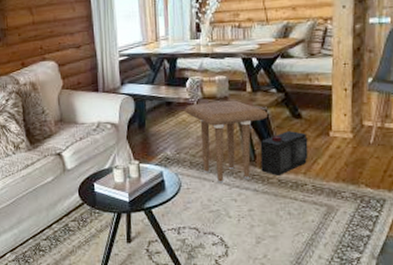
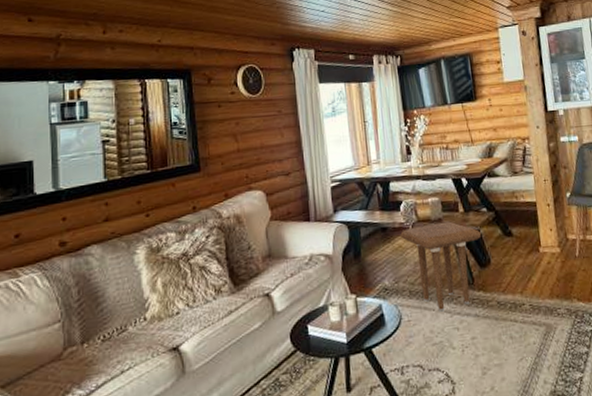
speaker: present [260,131,309,176] -> none [476,249,523,298]

